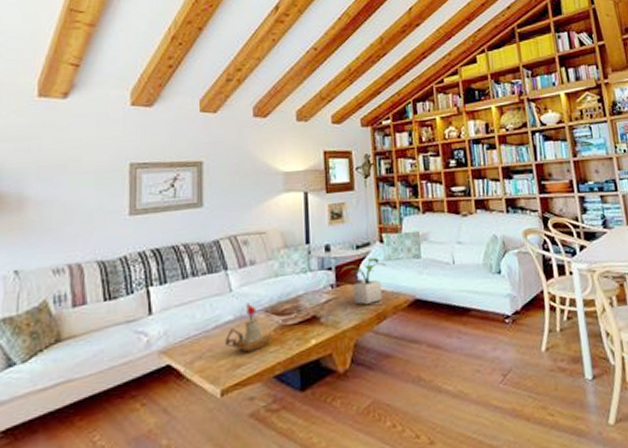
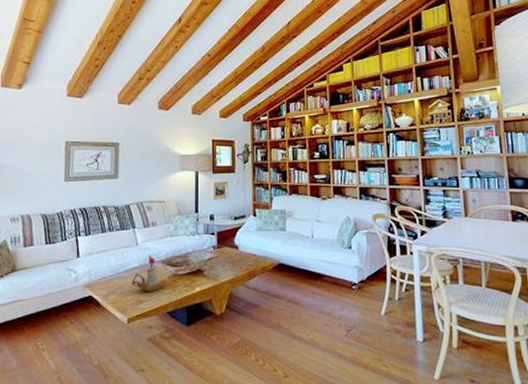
potted plant: present [341,257,386,305] -> none [222,227,257,264]

